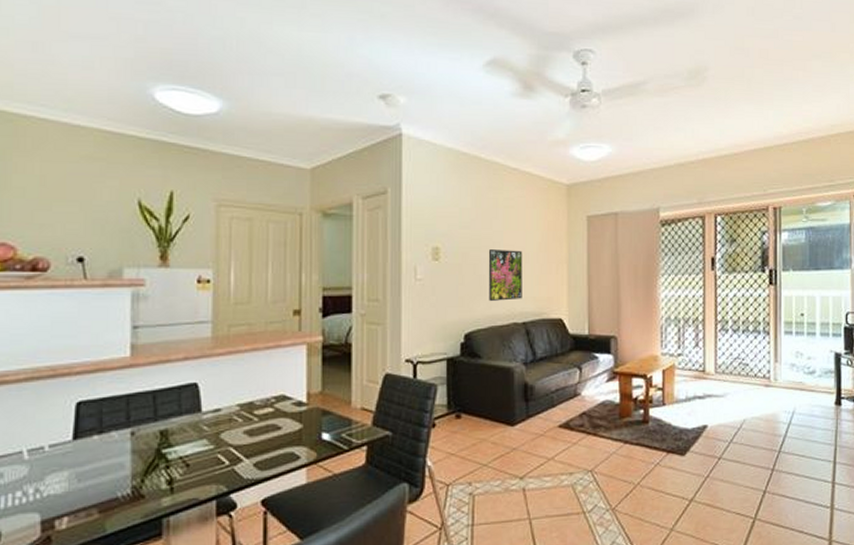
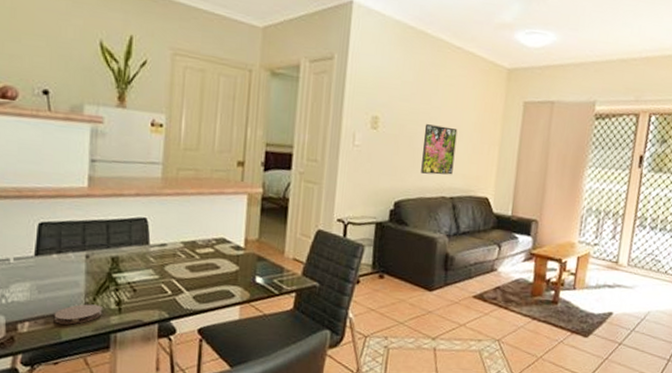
coaster: none [96,487,152,514] -> present [53,304,103,325]

